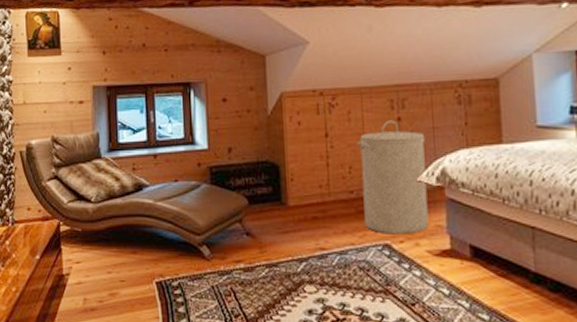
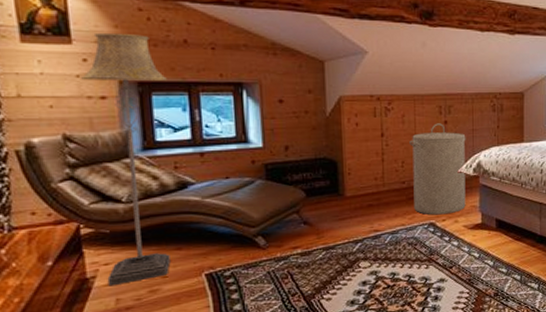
floor lamp: none [66,42,129,285] -> present [81,32,171,287]

